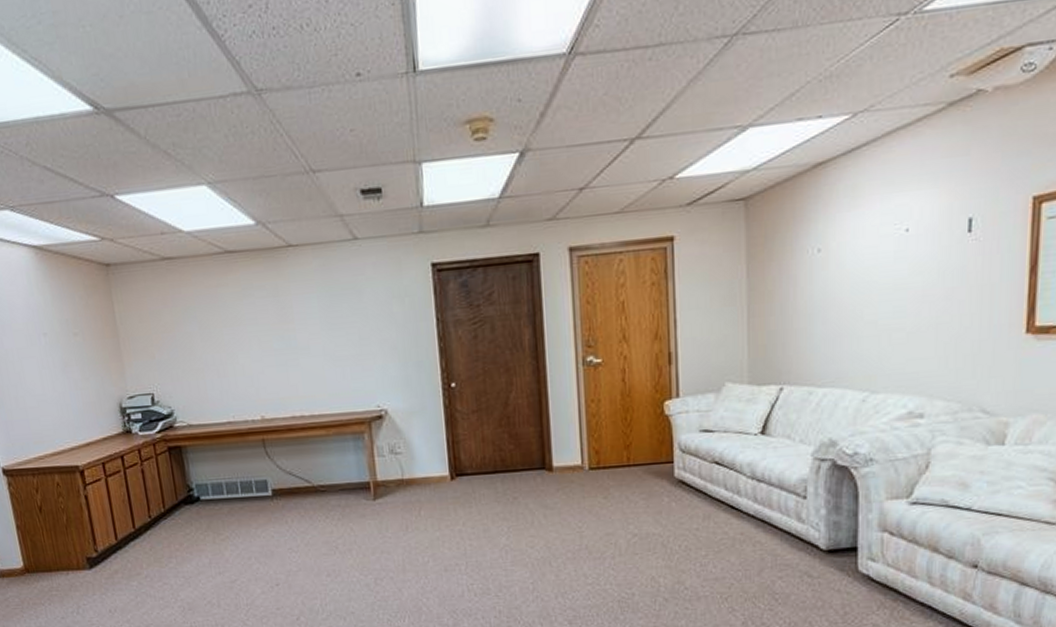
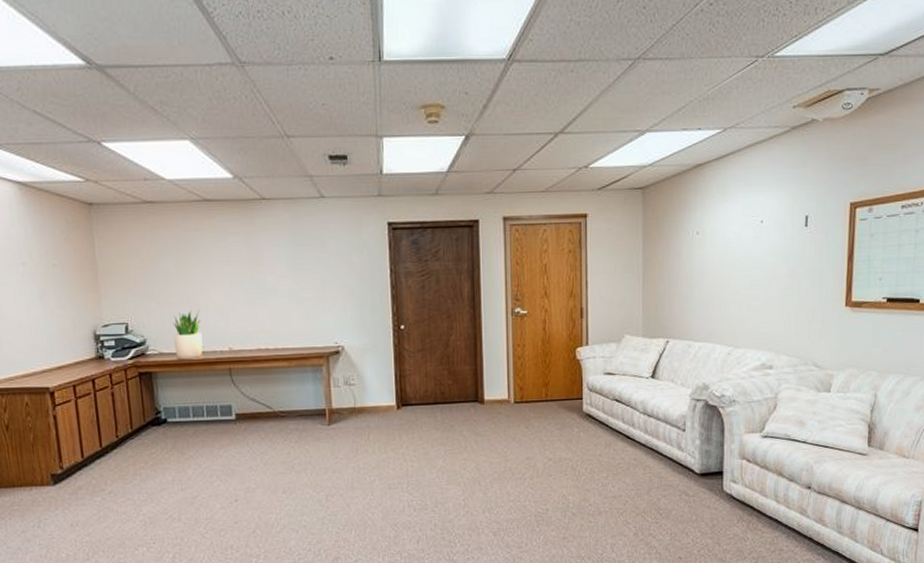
planter: none [200,376,234,432] -> present [173,310,203,360]

